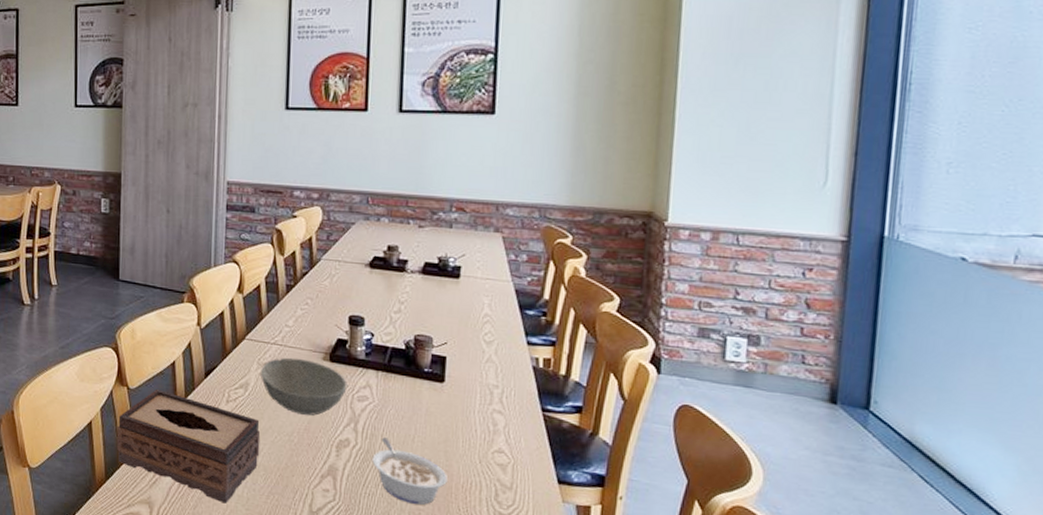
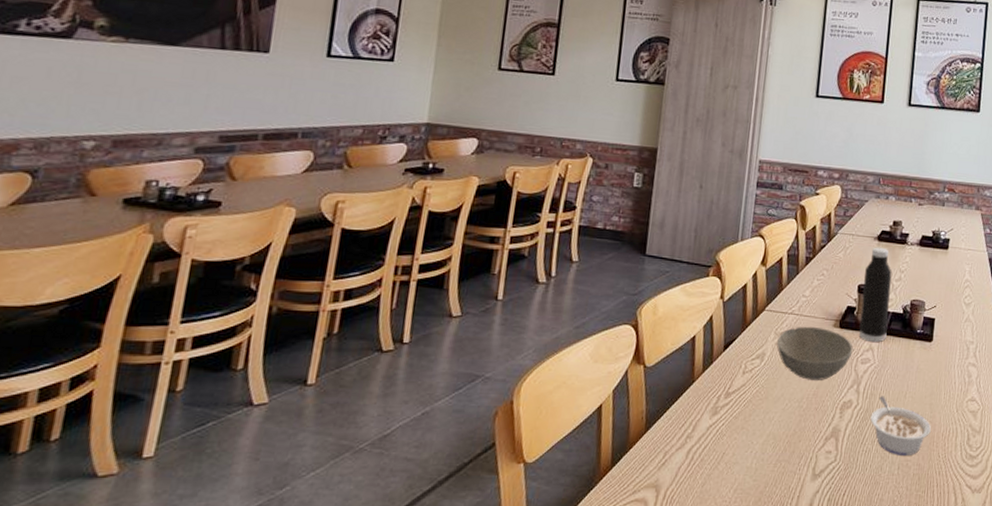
tissue box: present [116,388,261,504] -> none [627,365,773,477]
water bottle: none [353,274,390,380] -> present [858,247,892,343]

